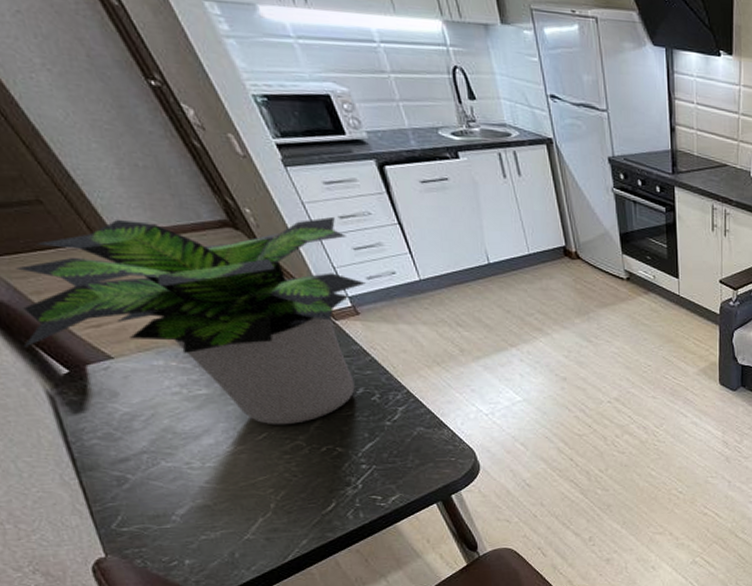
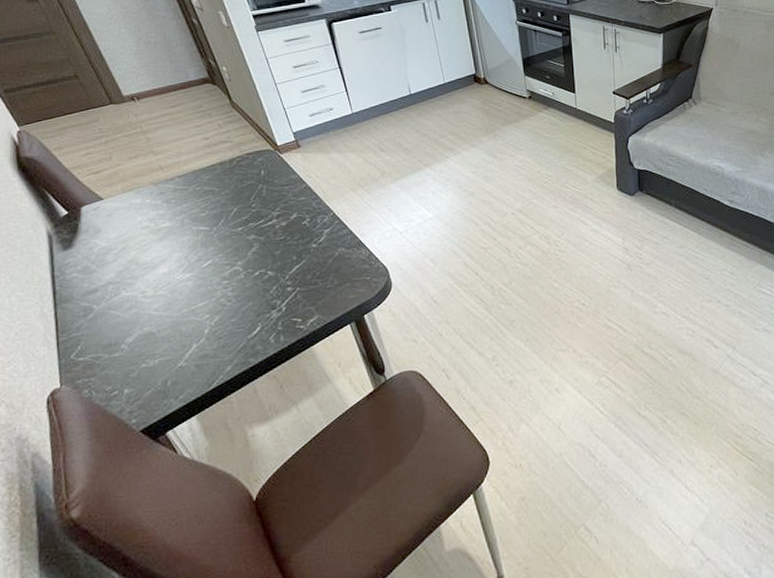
potted plant: present [16,216,367,425] -> none [39,67,309,253]

